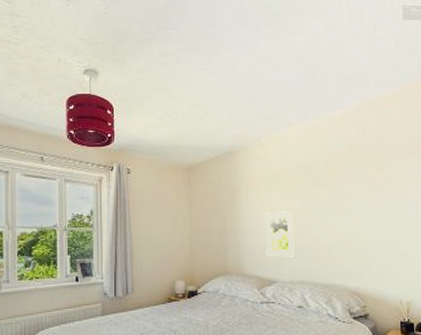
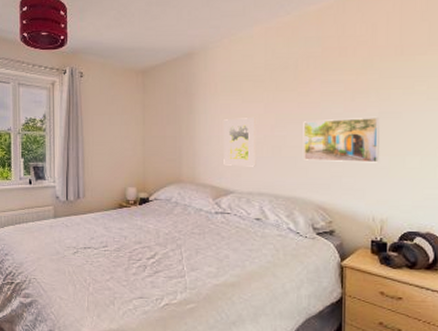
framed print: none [335,208,401,251] -> present [303,116,380,163]

